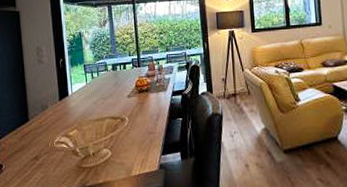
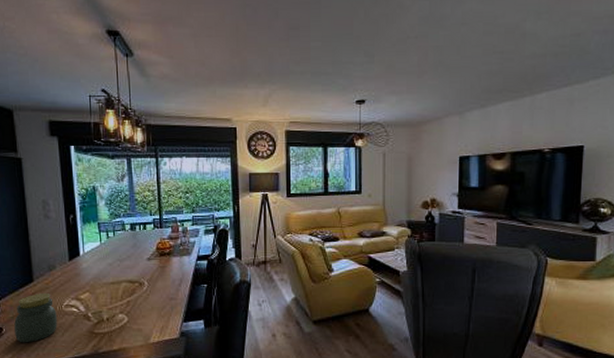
jar: none [12,131,50,179] -> present [14,293,57,343]

